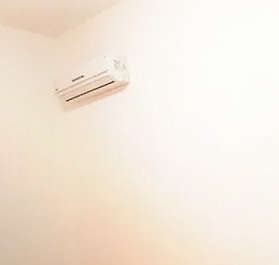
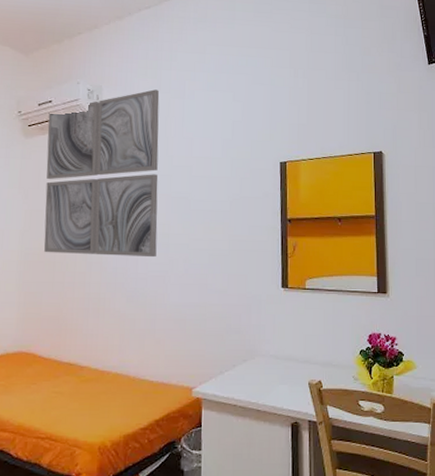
wall art: none [82,51,197,212] -> present [44,89,160,258]

